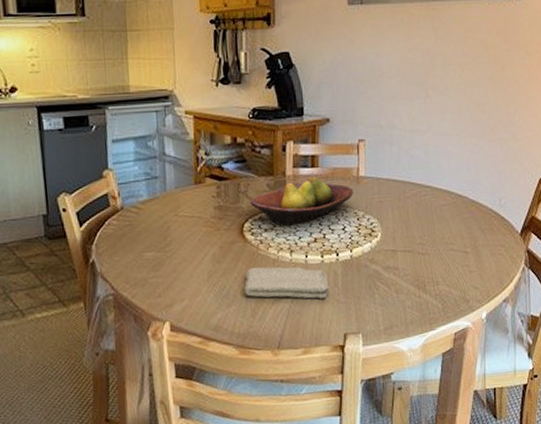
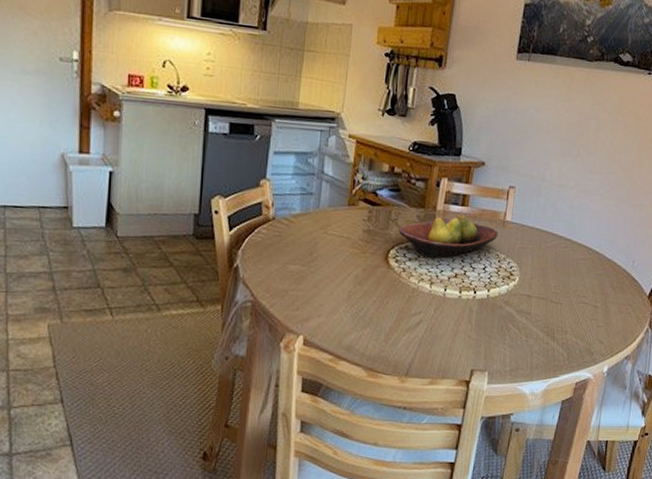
washcloth: present [244,266,330,299] -> none [381,293,464,334]

